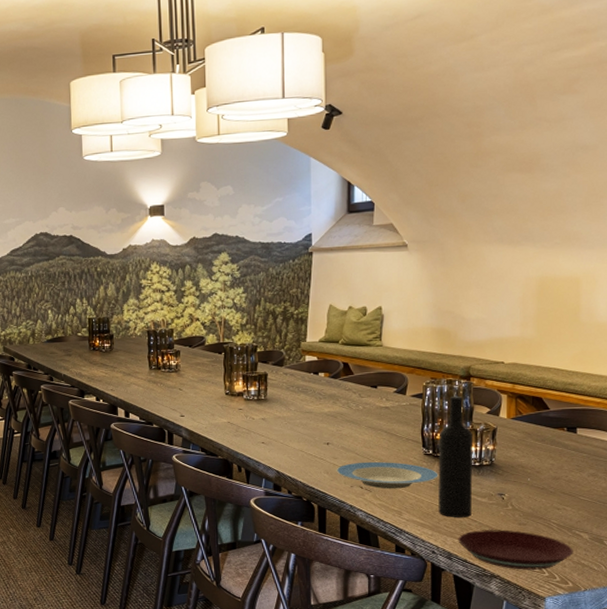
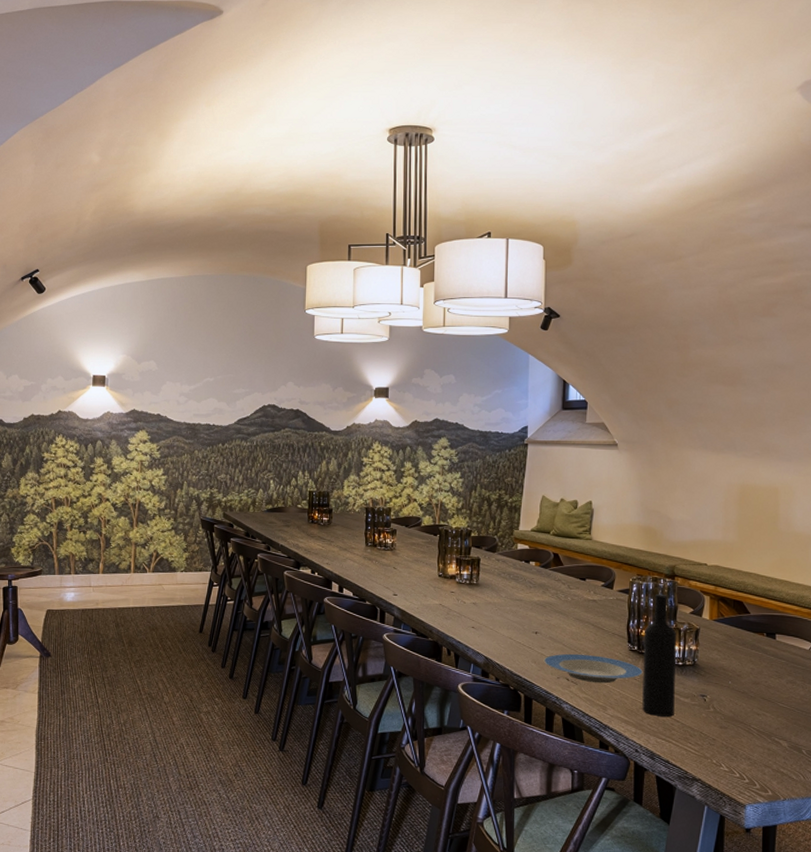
plate: present [458,530,573,570] -> none [661,731,773,776]

